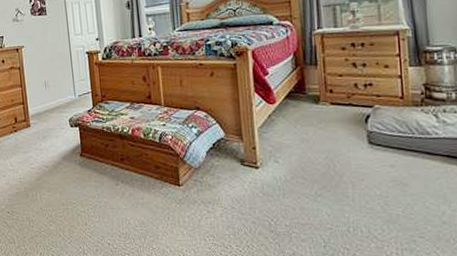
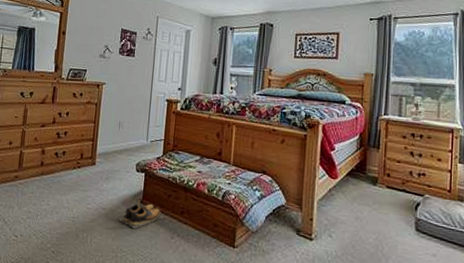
shoes: none [62,155,105,181] -> present [118,203,163,229]

